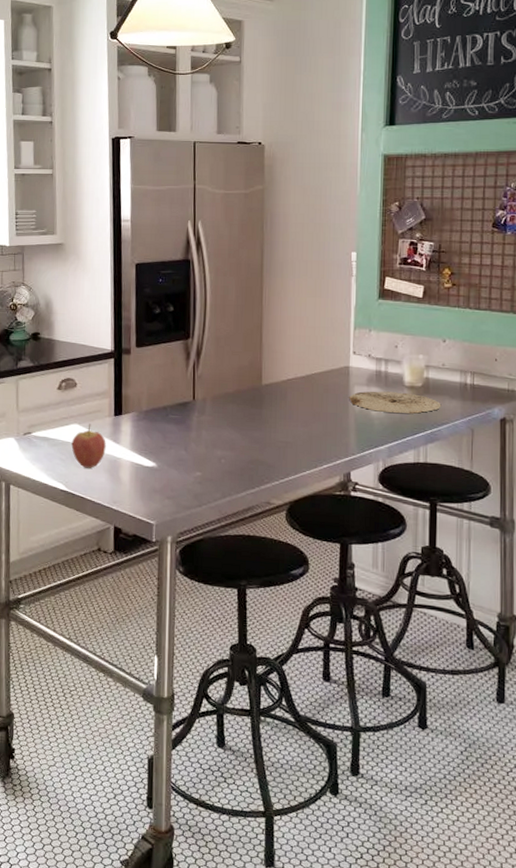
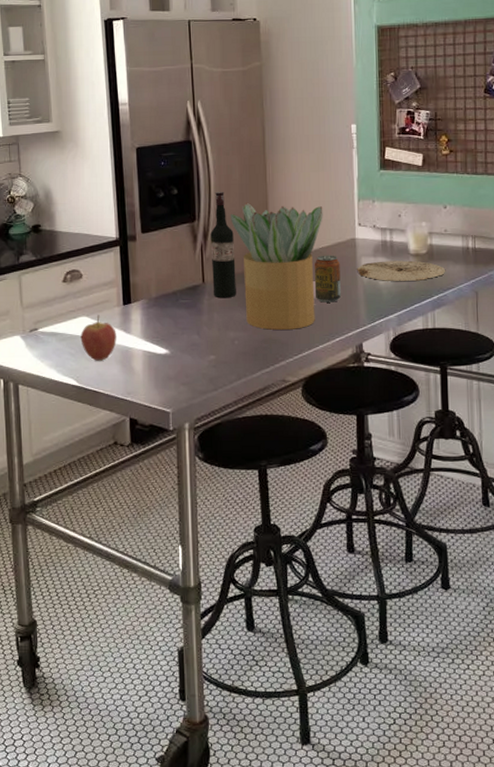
wine bottle: none [203,311,227,417] -> present [210,191,236,298]
potted plant: none [224,323,318,453] -> present [230,202,323,330]
beverage can: none [305,381,332,429] -> present [314,255,341,303]

